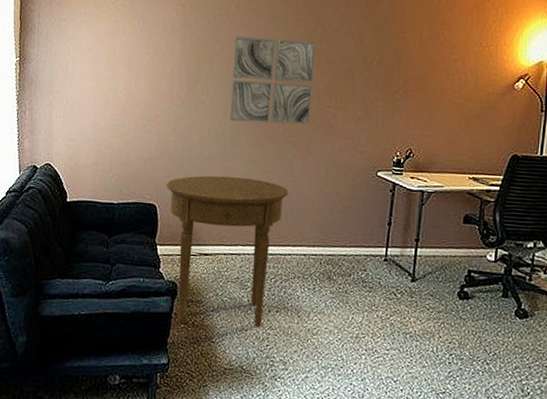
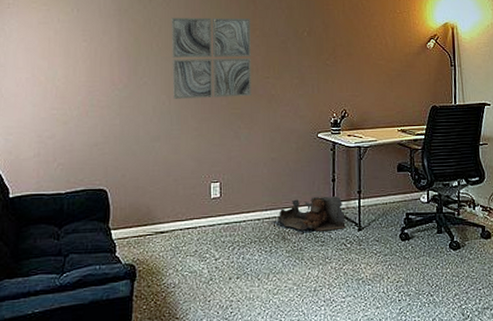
side table: present [166,175,289,327] -> none [116,153,238,306]
bag: none [324,238,399,278] -> present [277,195,346,231]

